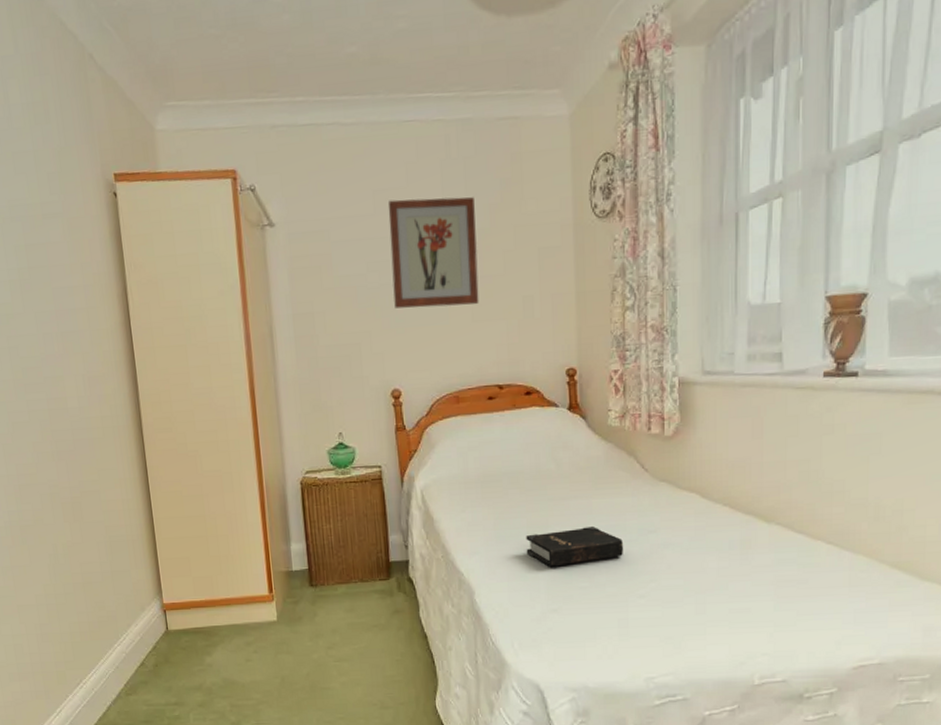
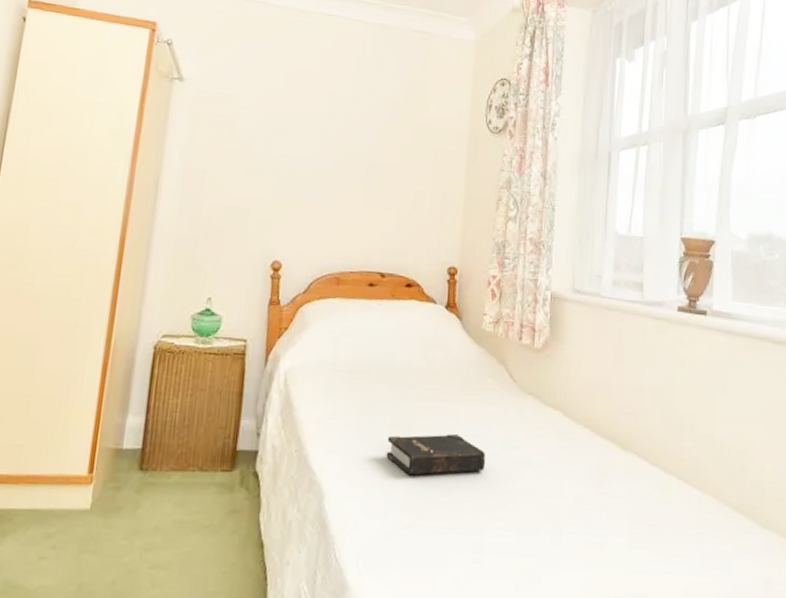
wall art: present [387,197,479,308] -> none [290,79,382,191]

